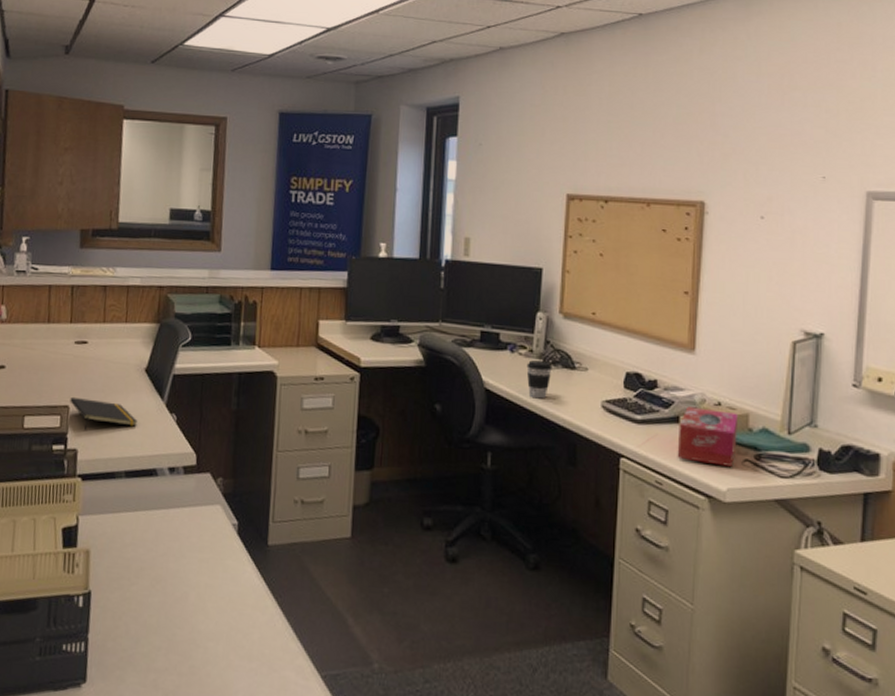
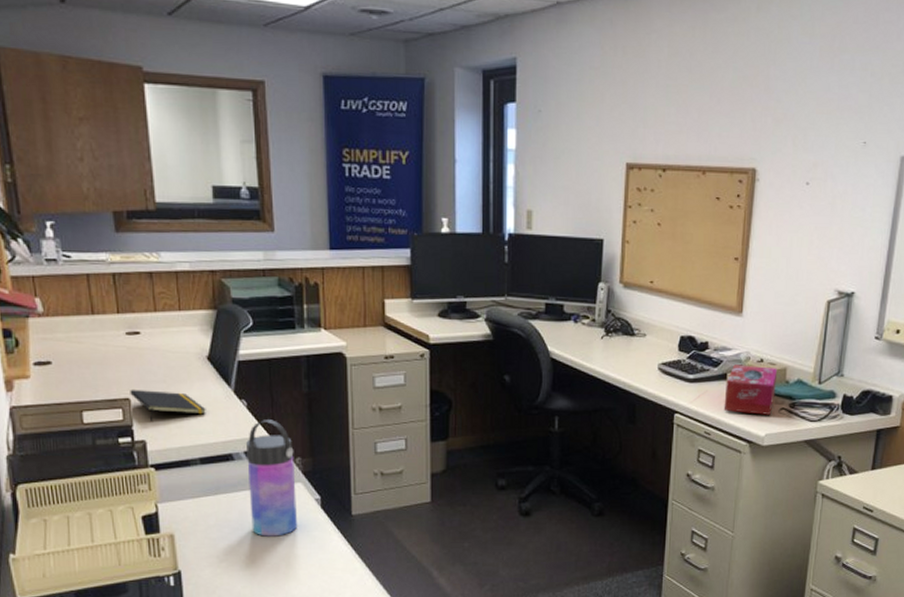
water bottle: none [166,435,217,562] -> present [246,419,297,537]
coffee cup: present [526,360,553,399] -> none [589,329,614,365]

